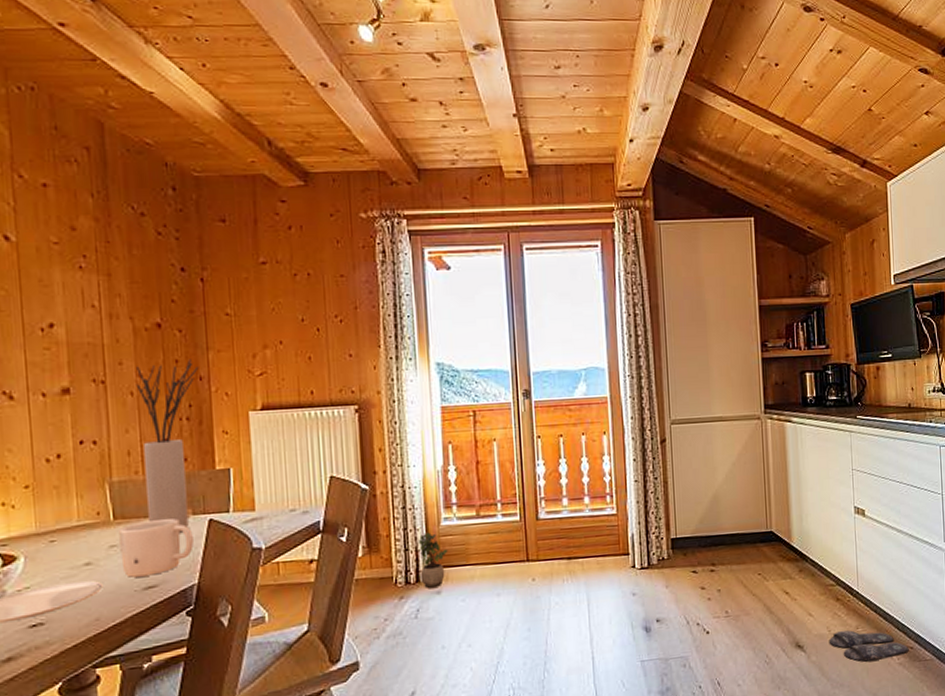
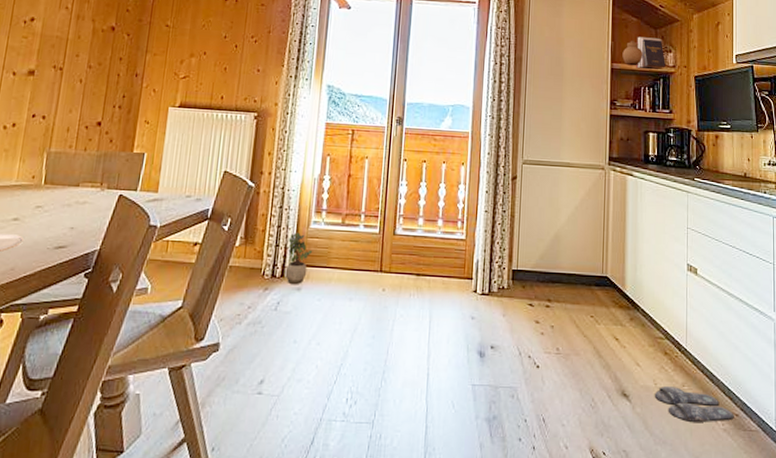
mug: present [119,518,194,578] -> none [42,189,104,237]
vase: present [136,359,199,533] -> none [72,58,137,203]
jar: none [770,271,793,301] -> present [622,41,642,66]
books: none [784,265,818,303] -> present [635,36,665,70]

